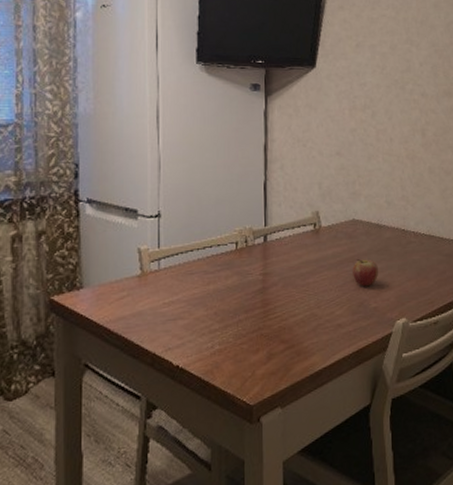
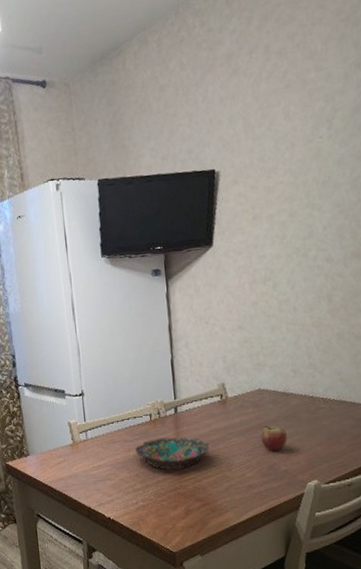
bowl: none [216,269,299,308] -> present [135,437,210,471]

